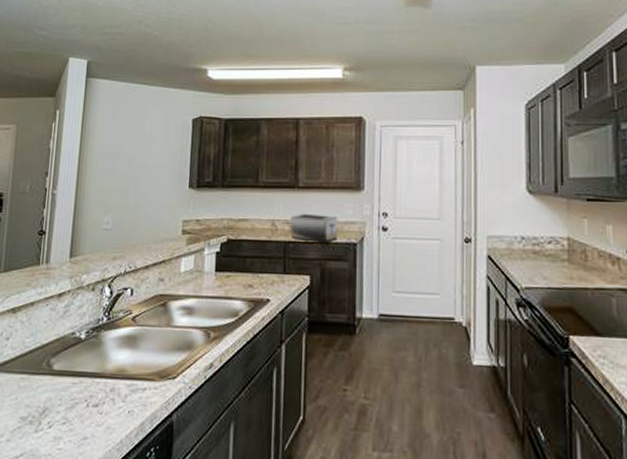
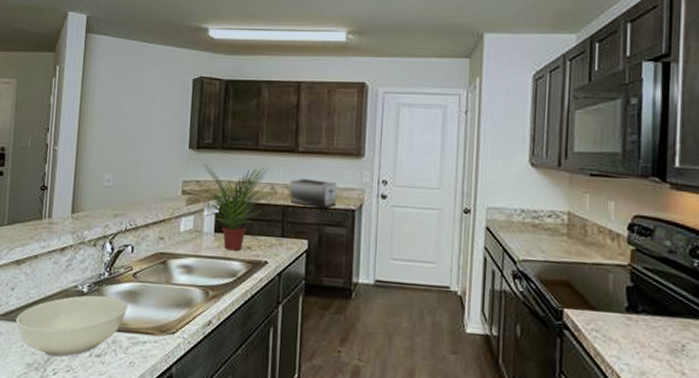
bowl: none [10,341,127,409] -> present [16,295,128,357]
potted plant: none [198,202,277,290] -> present [197,163,276,251]

